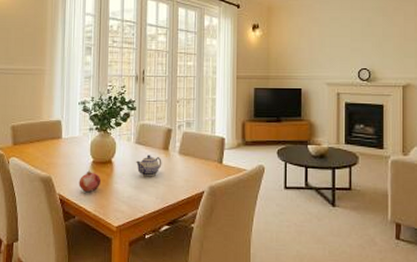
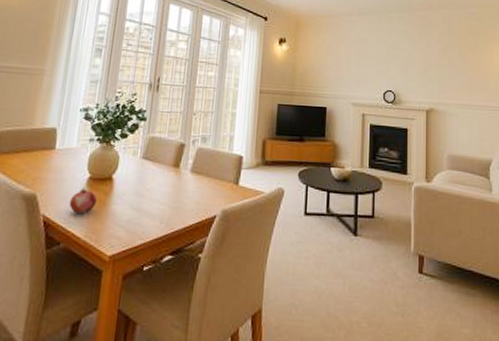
teapot: present [135,154,162,177] -> none [139,171,171,198]

